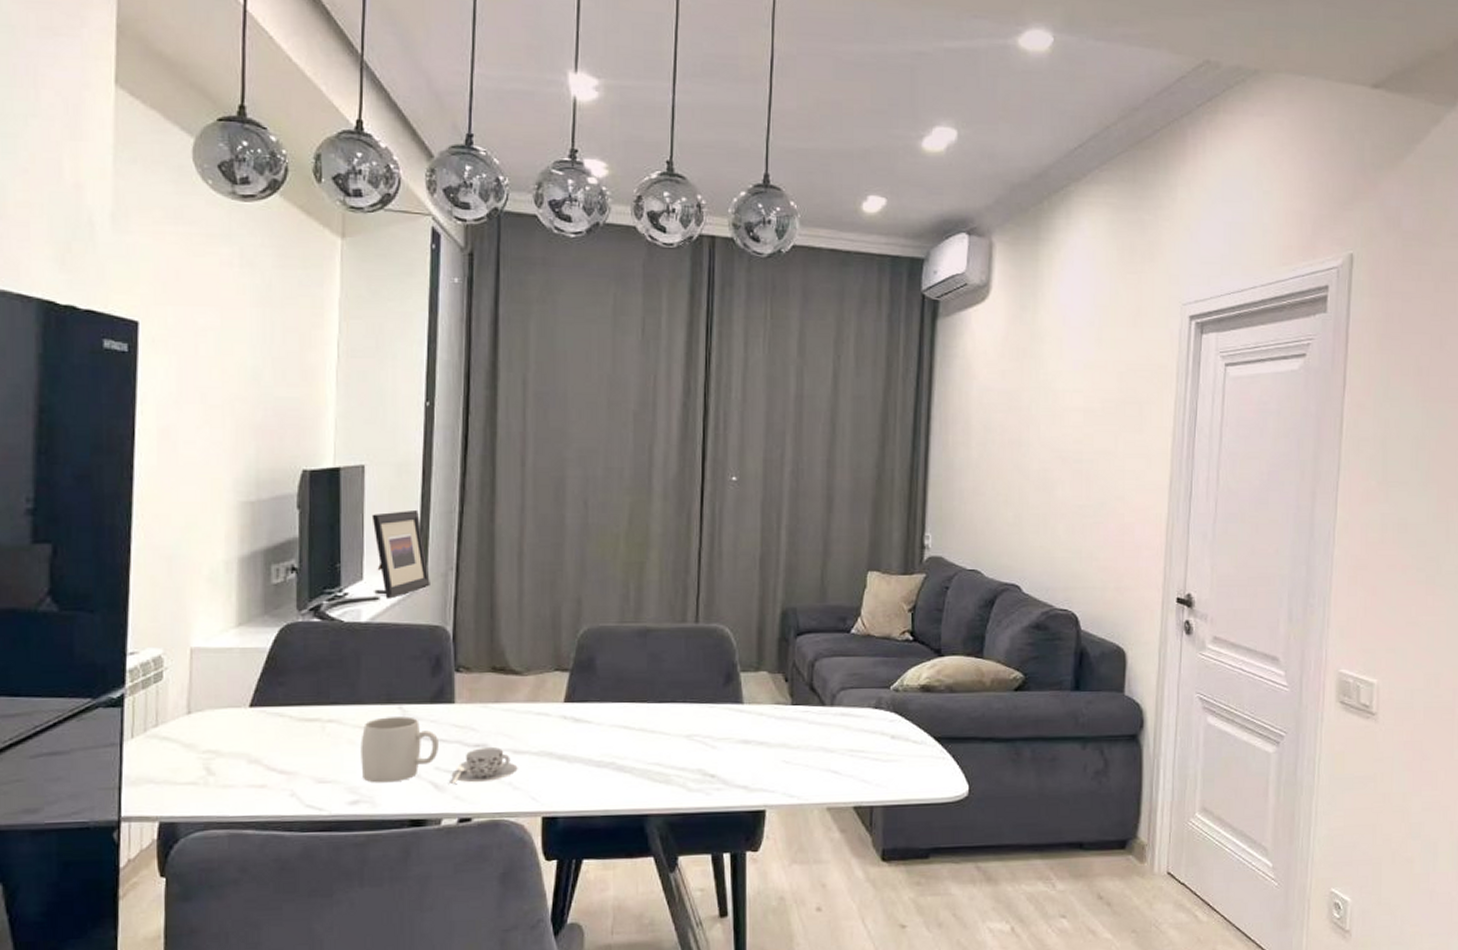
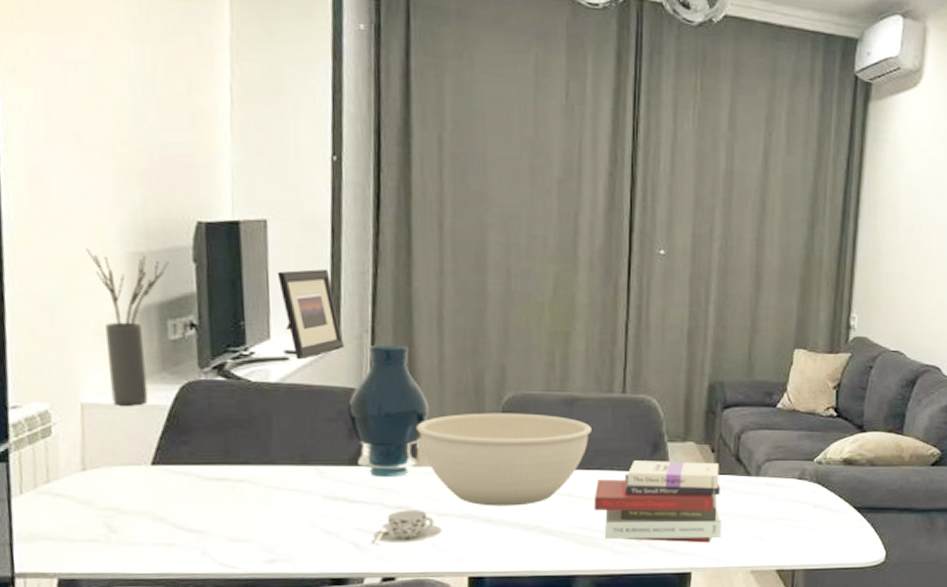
vase: none [204,500,276,649] -> present [86,249,169,406]
mug: present [360,716,438,783] -> none [275,478,359,543]
vase: none [431,581,508,715] -> present [347,344,429,478]
bowl: none [496,646,666,743] -> present [416,413,593,506]
books: none [666,691,796,779] -> present [593,460,721,543]

